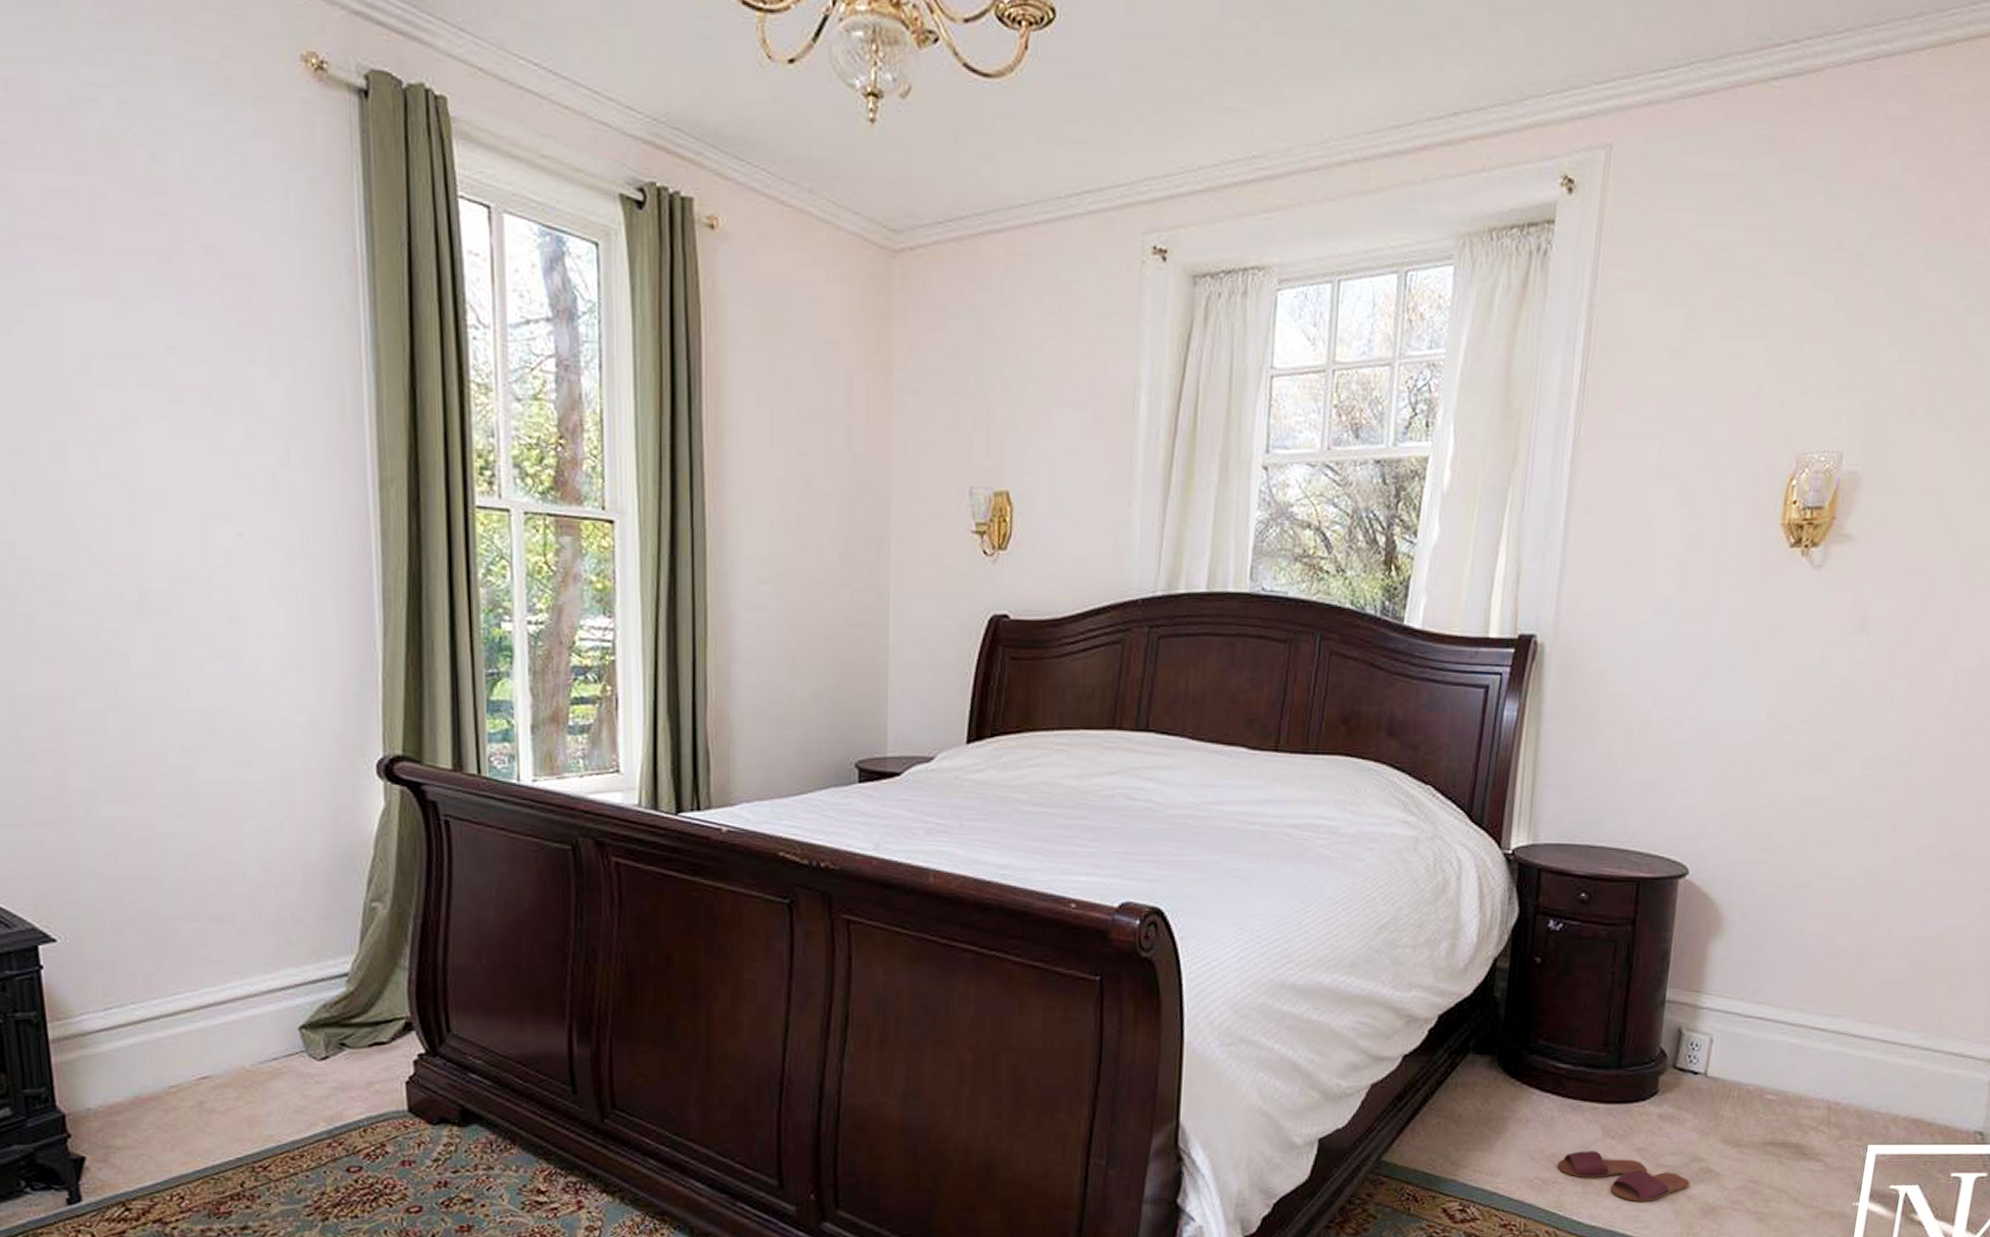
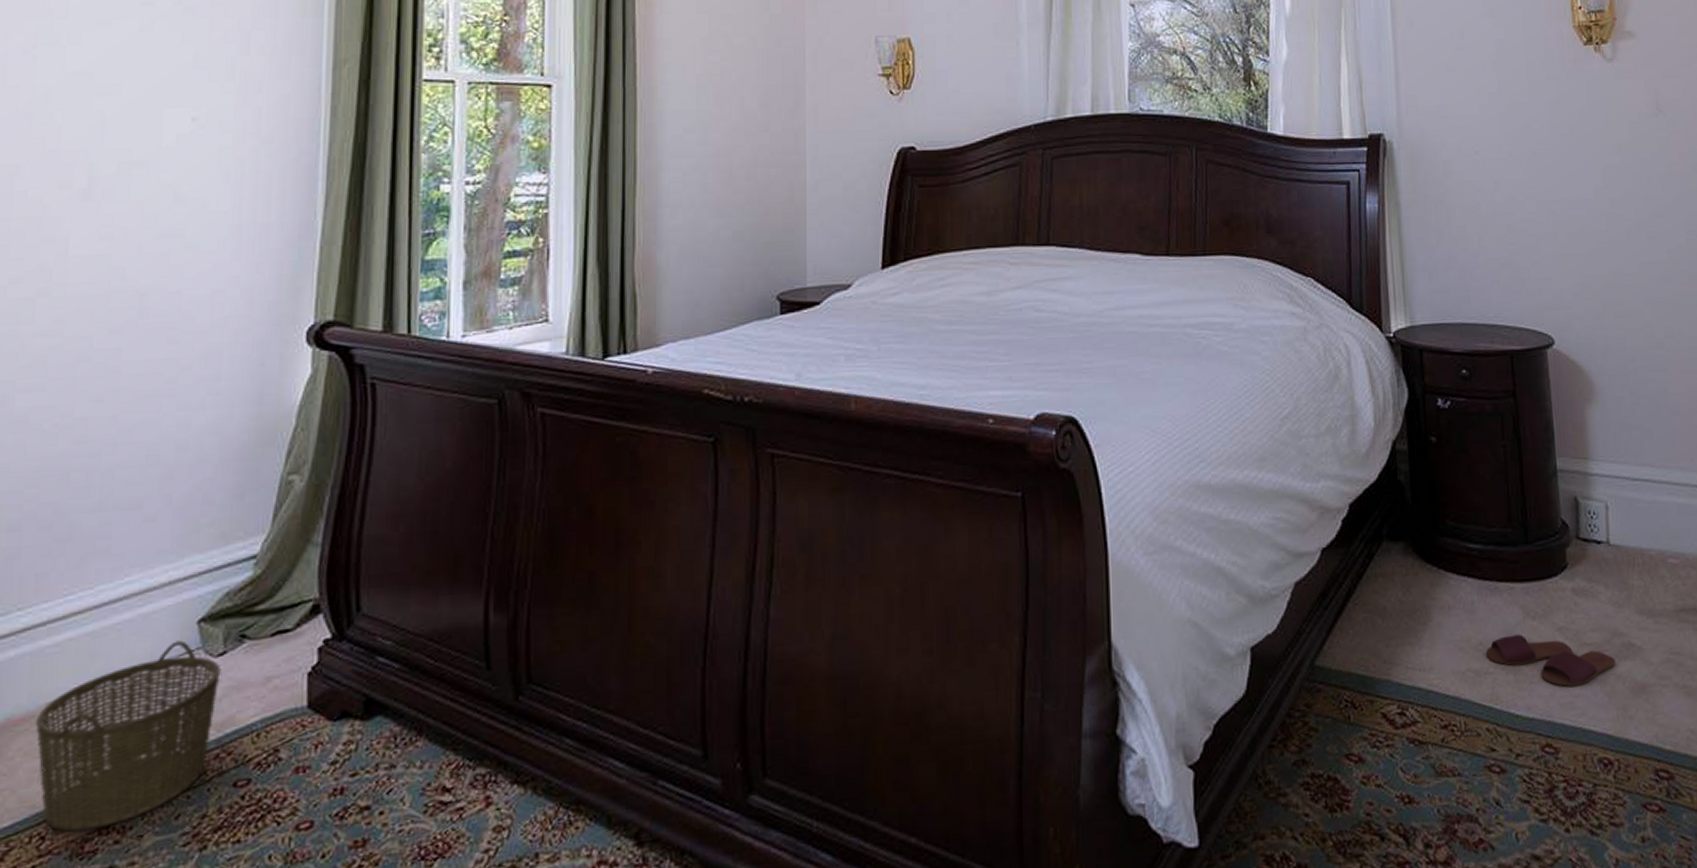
basket: none [161,1043,326,1195] -> present [35,640,221,832]

